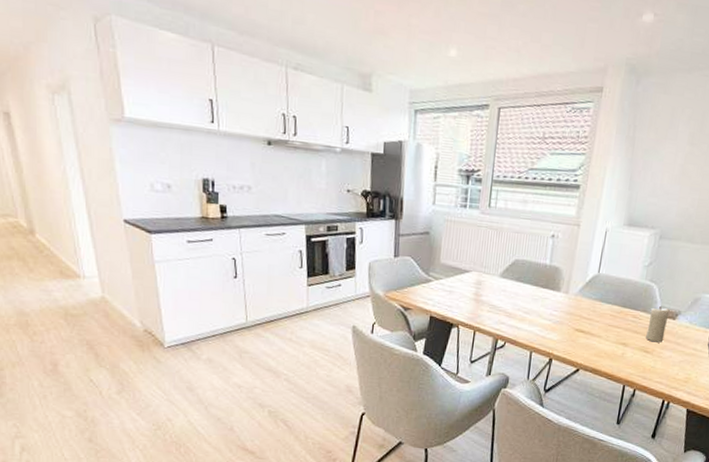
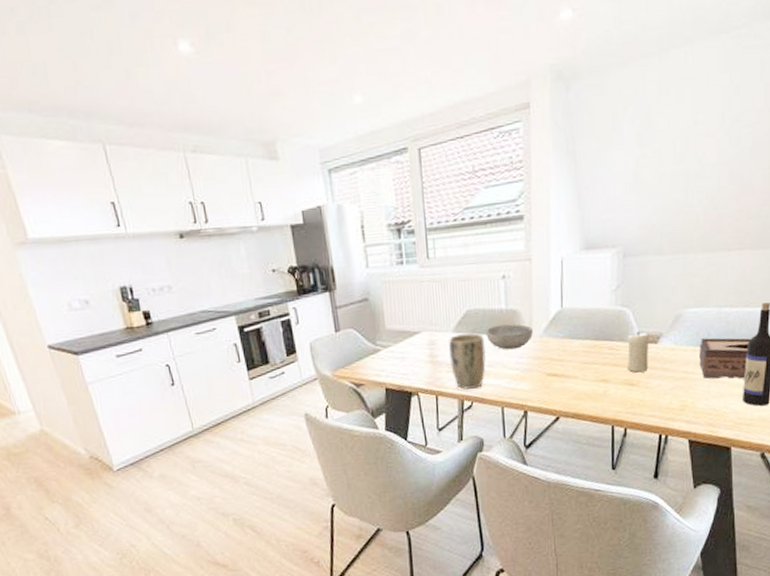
plant pot: none [491,279,526,331] -> present [449,333,486,389]
bowl: none [528,277,570,302] -> present [485,324,533,350]

